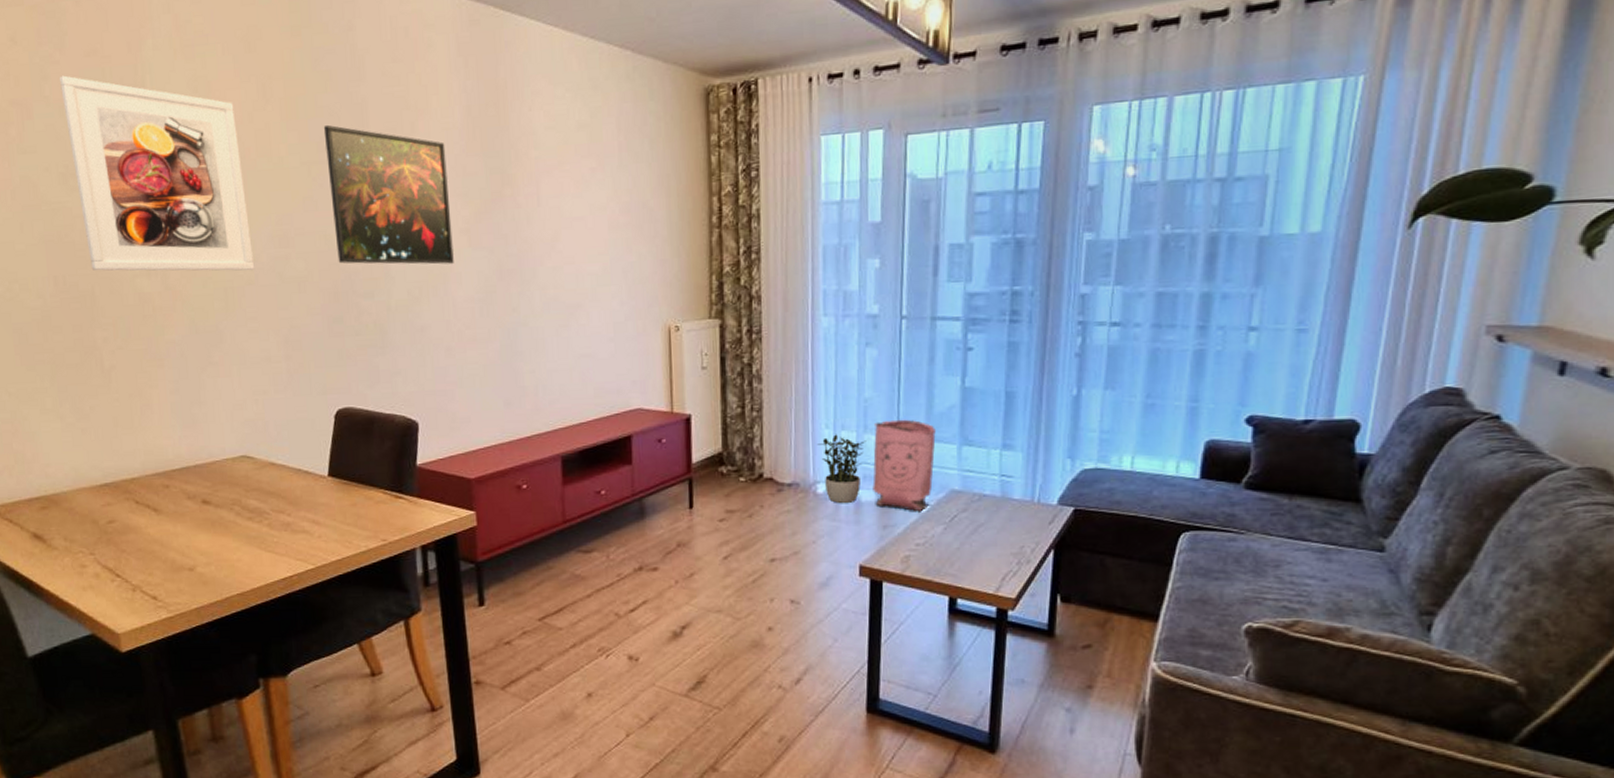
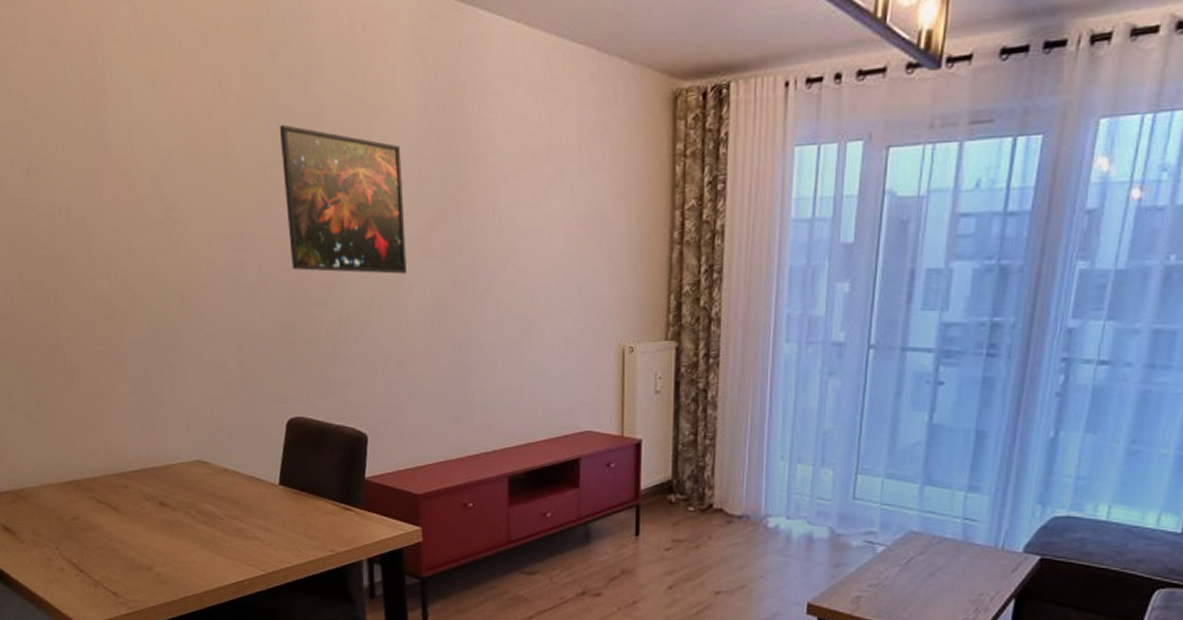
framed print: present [60,75,255,271] -> none [23,68,211,274]
potted plant: present [818,434,866,503] -> none [771,467,823,538]
bag: present [872,419,936,512] -> none [826,454,897,552]

